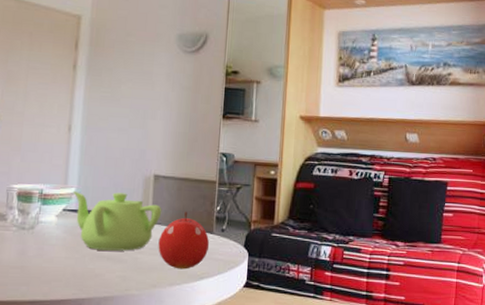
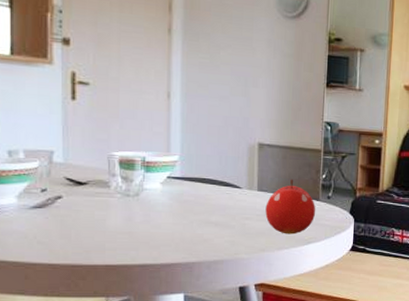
teapot: present [73,192,162,251] -> none [177,159,268,217]

